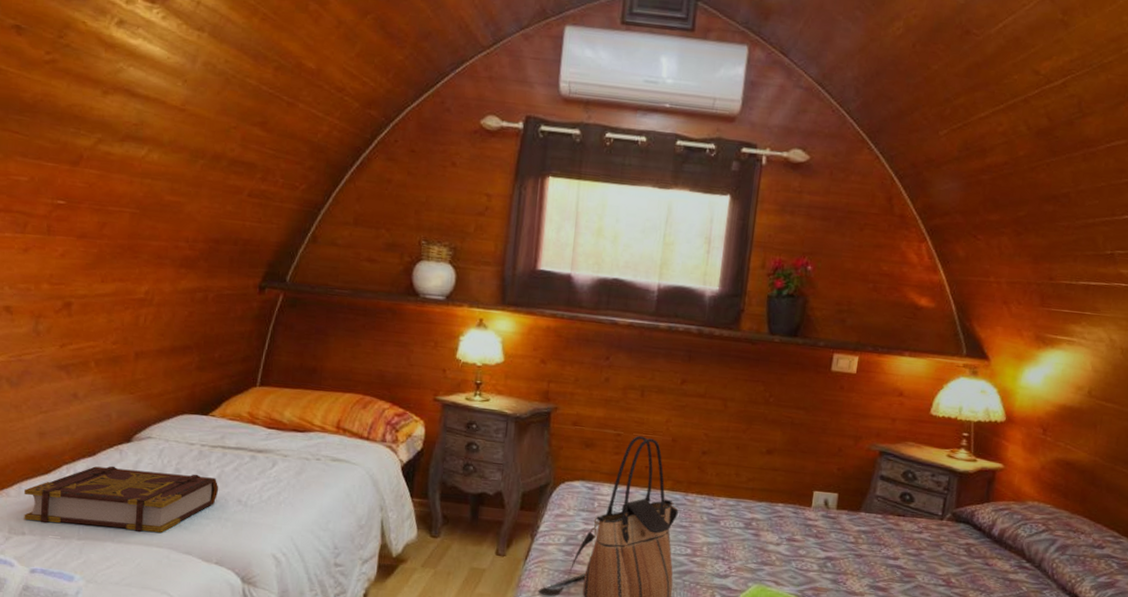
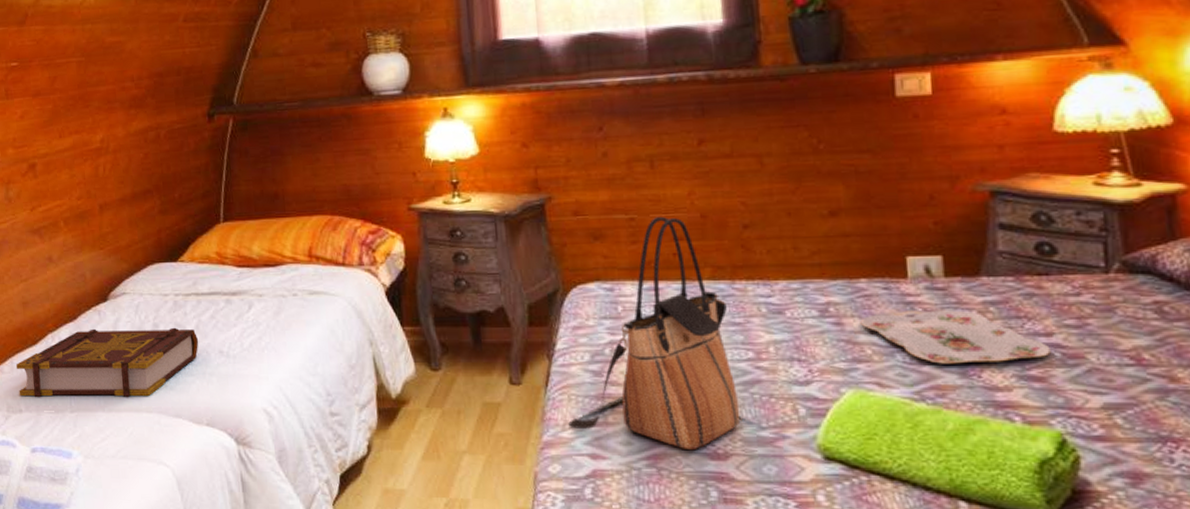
serving tray: none [772,530,895,575] -> present [860,310,1051,364]

